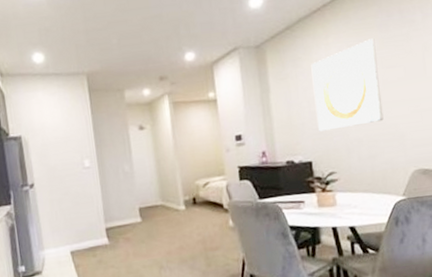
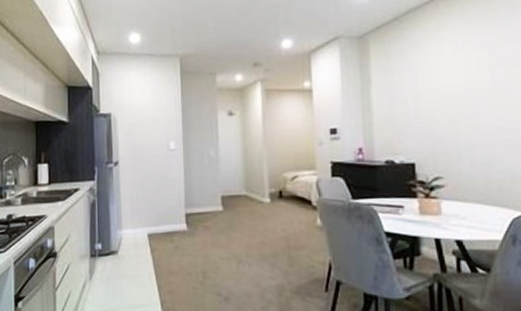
wall art: present [311,38,384,132] -> none [419,34,503,131]

